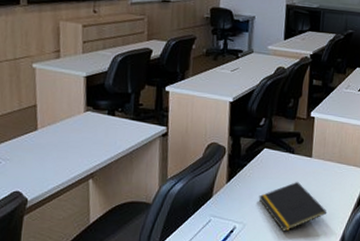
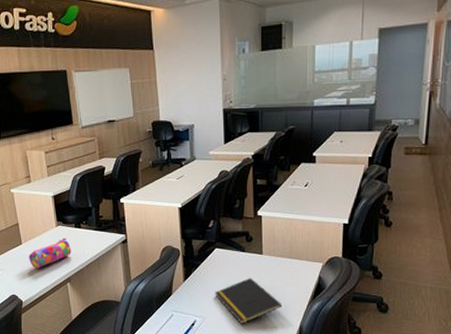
pencil case: none [44,125,100,161] -> present [29,238,71,269]

